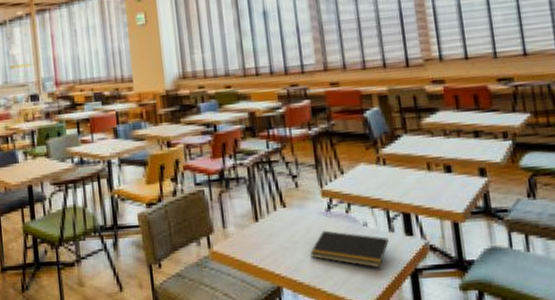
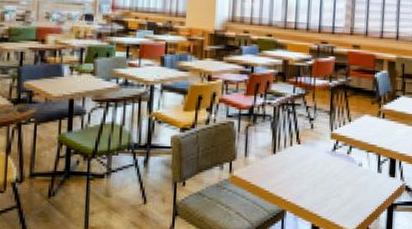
notepad: present [310,230,390,268] -> none [313,166,377,201]

